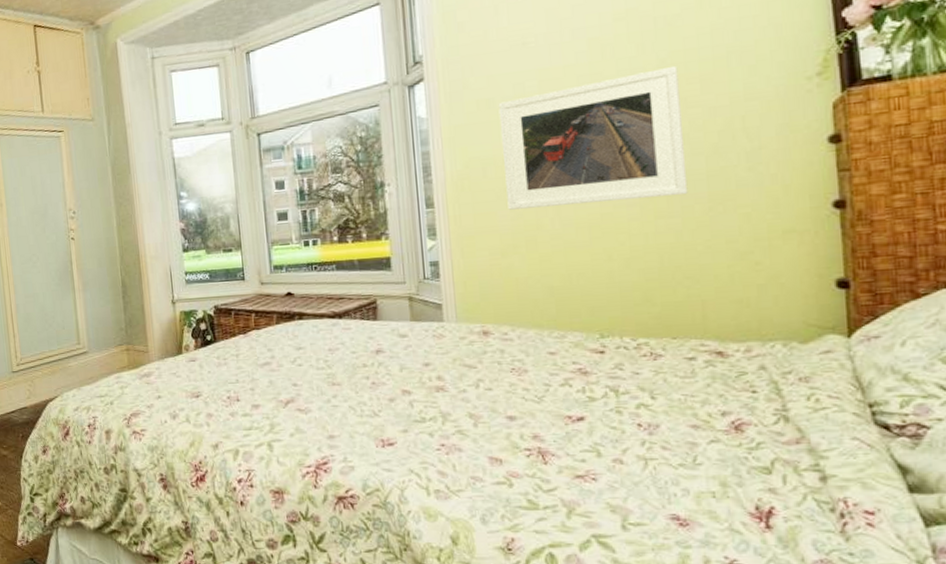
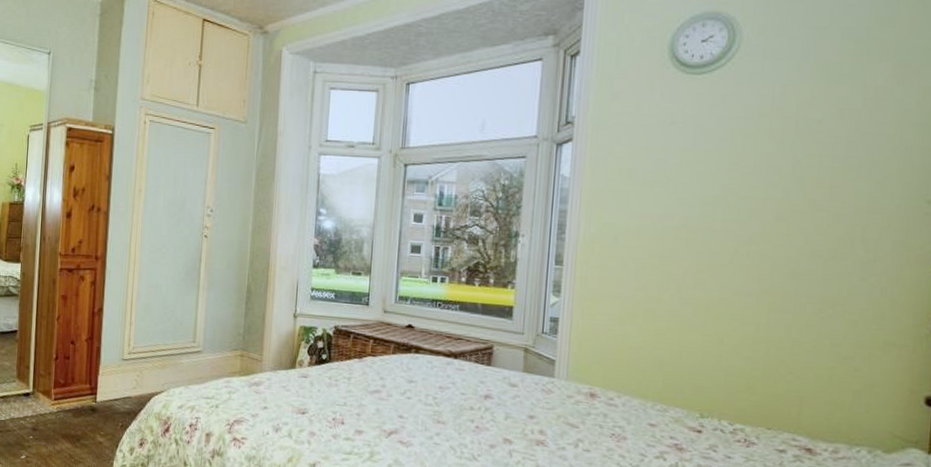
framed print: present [498,65,688,210] -> none [633,168,811,293]

